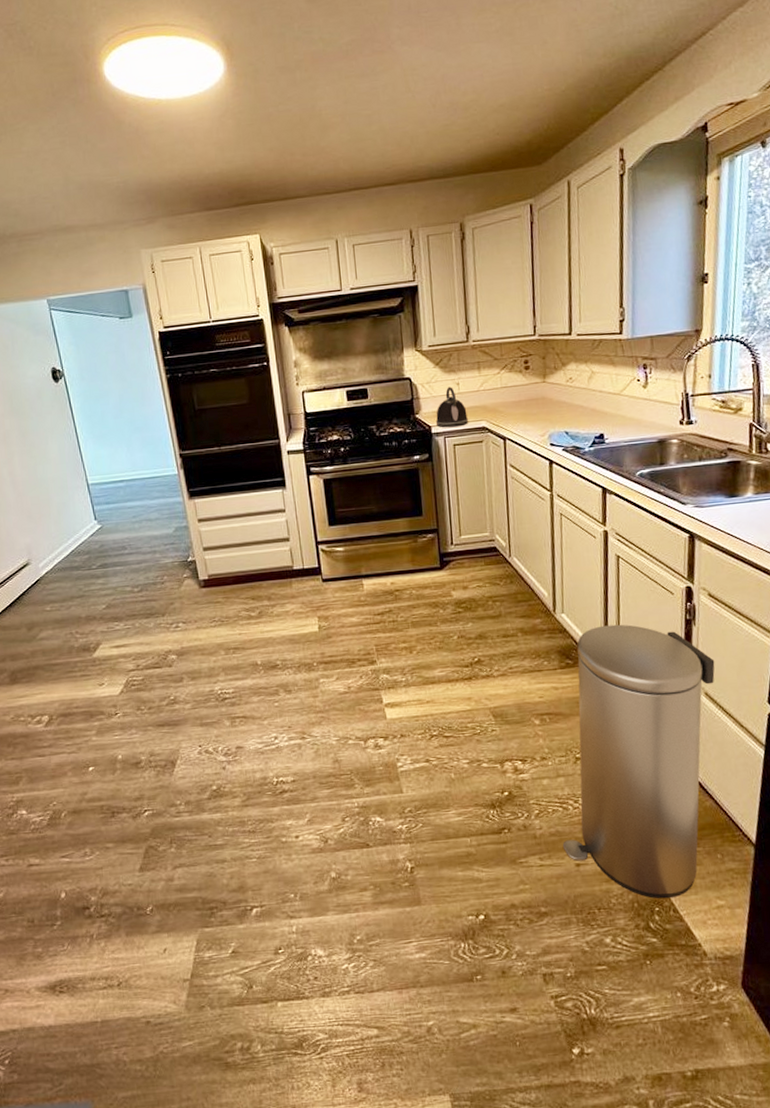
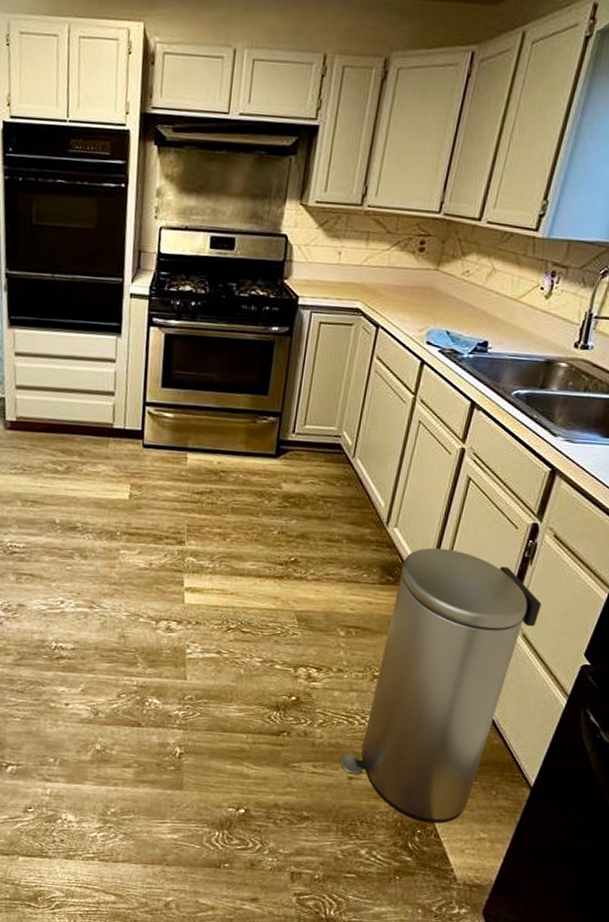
kettle: present [435,387,469,428] -> none [305,254,343,303]

